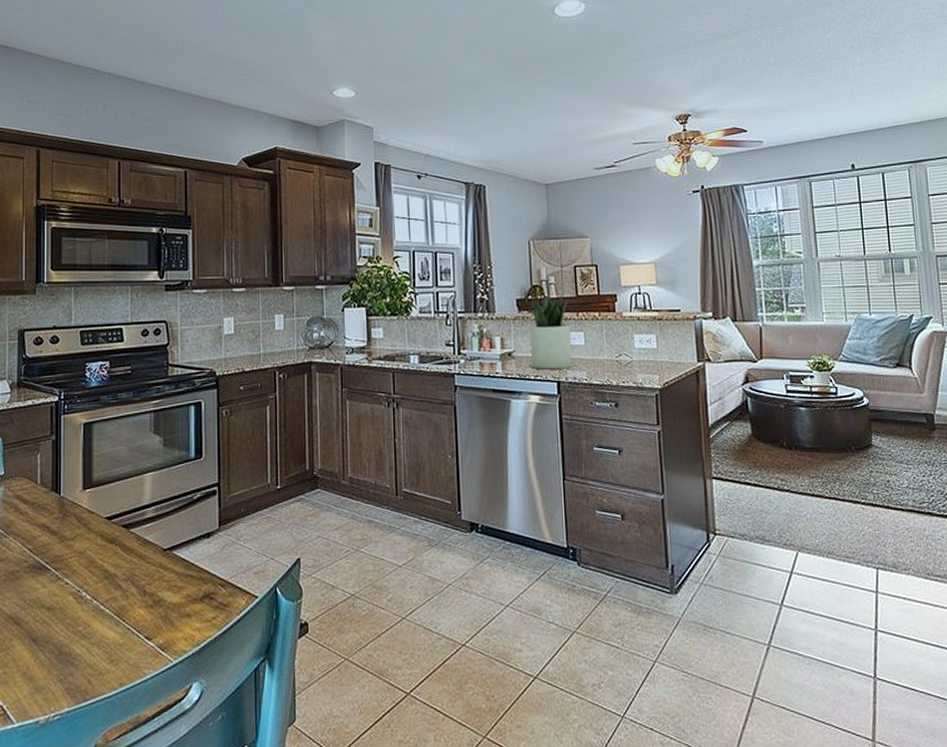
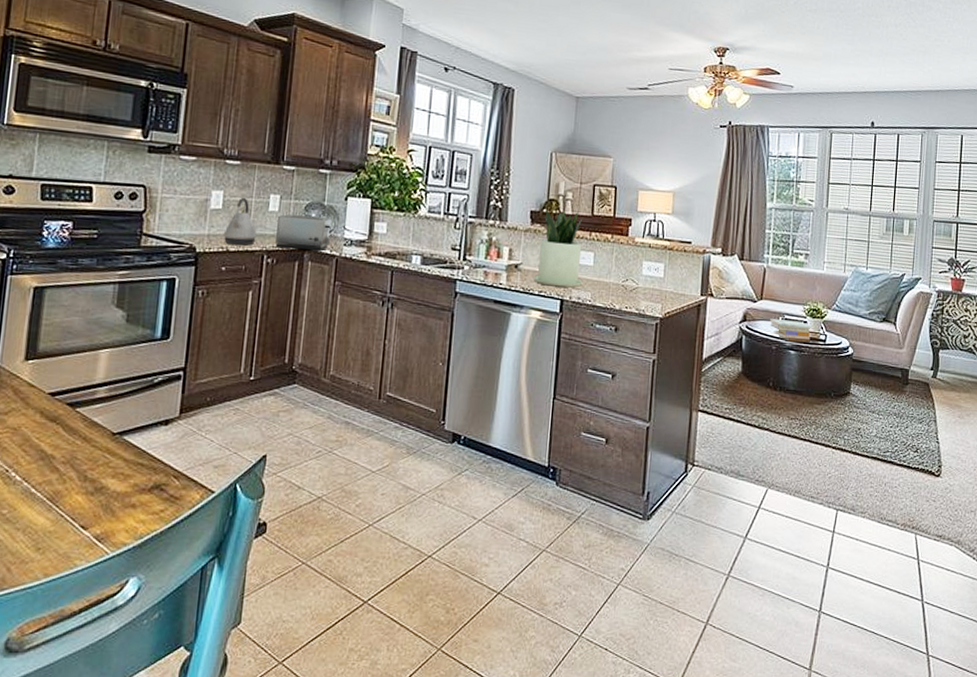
kettle: none [238,320,267,366] -> present [223,197,257,246]
toaster: none [284,330,333,363] -> present [275,214,332,252]
books: none [774,376,821,398] -> present [770,319,813,343]

